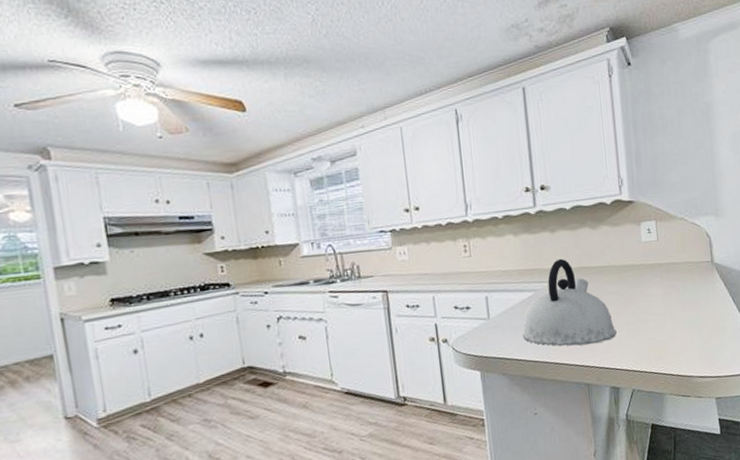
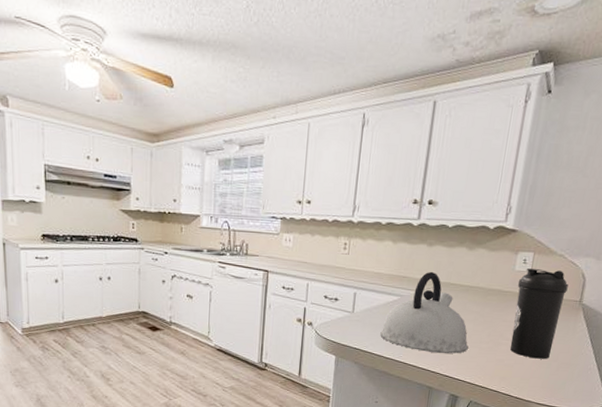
water bottle: none [647,234,699,330] -> present [510,268,569,359]

